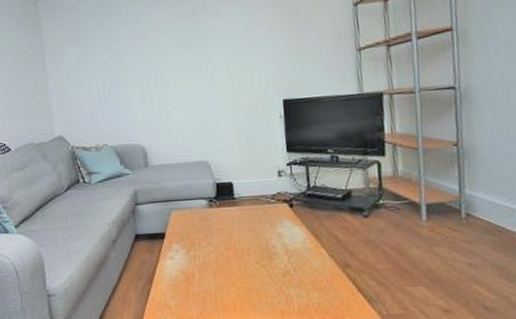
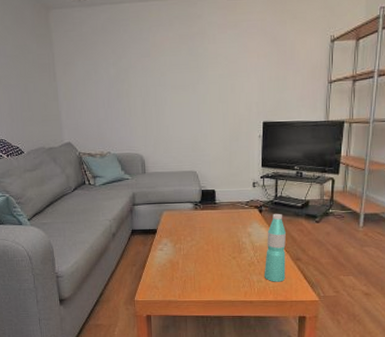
water bottle: none [302,207,333,297] -> present [264,213,286,282]

